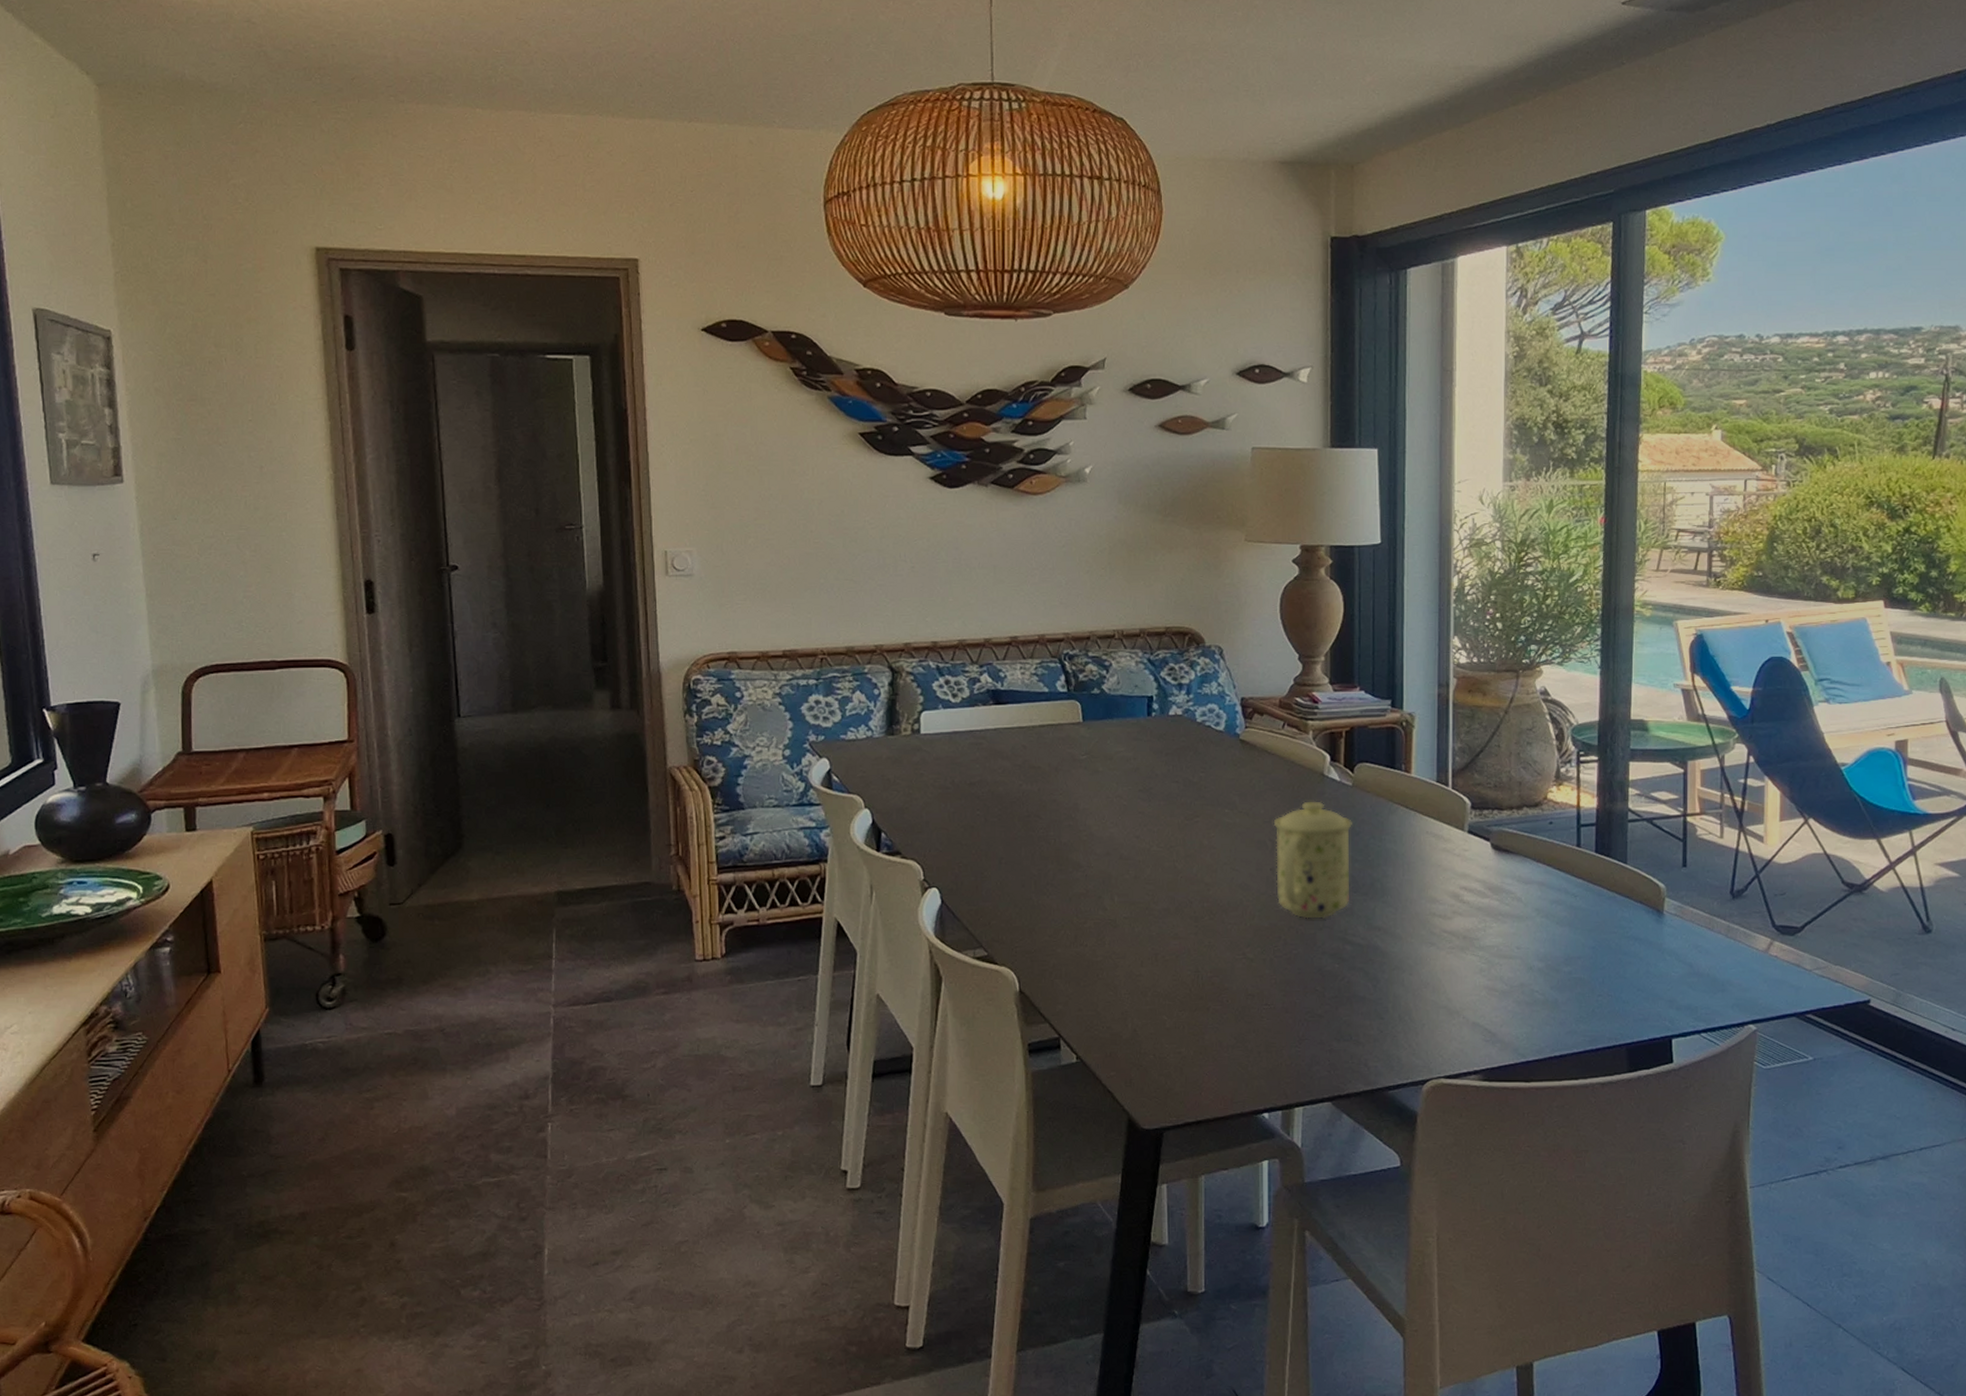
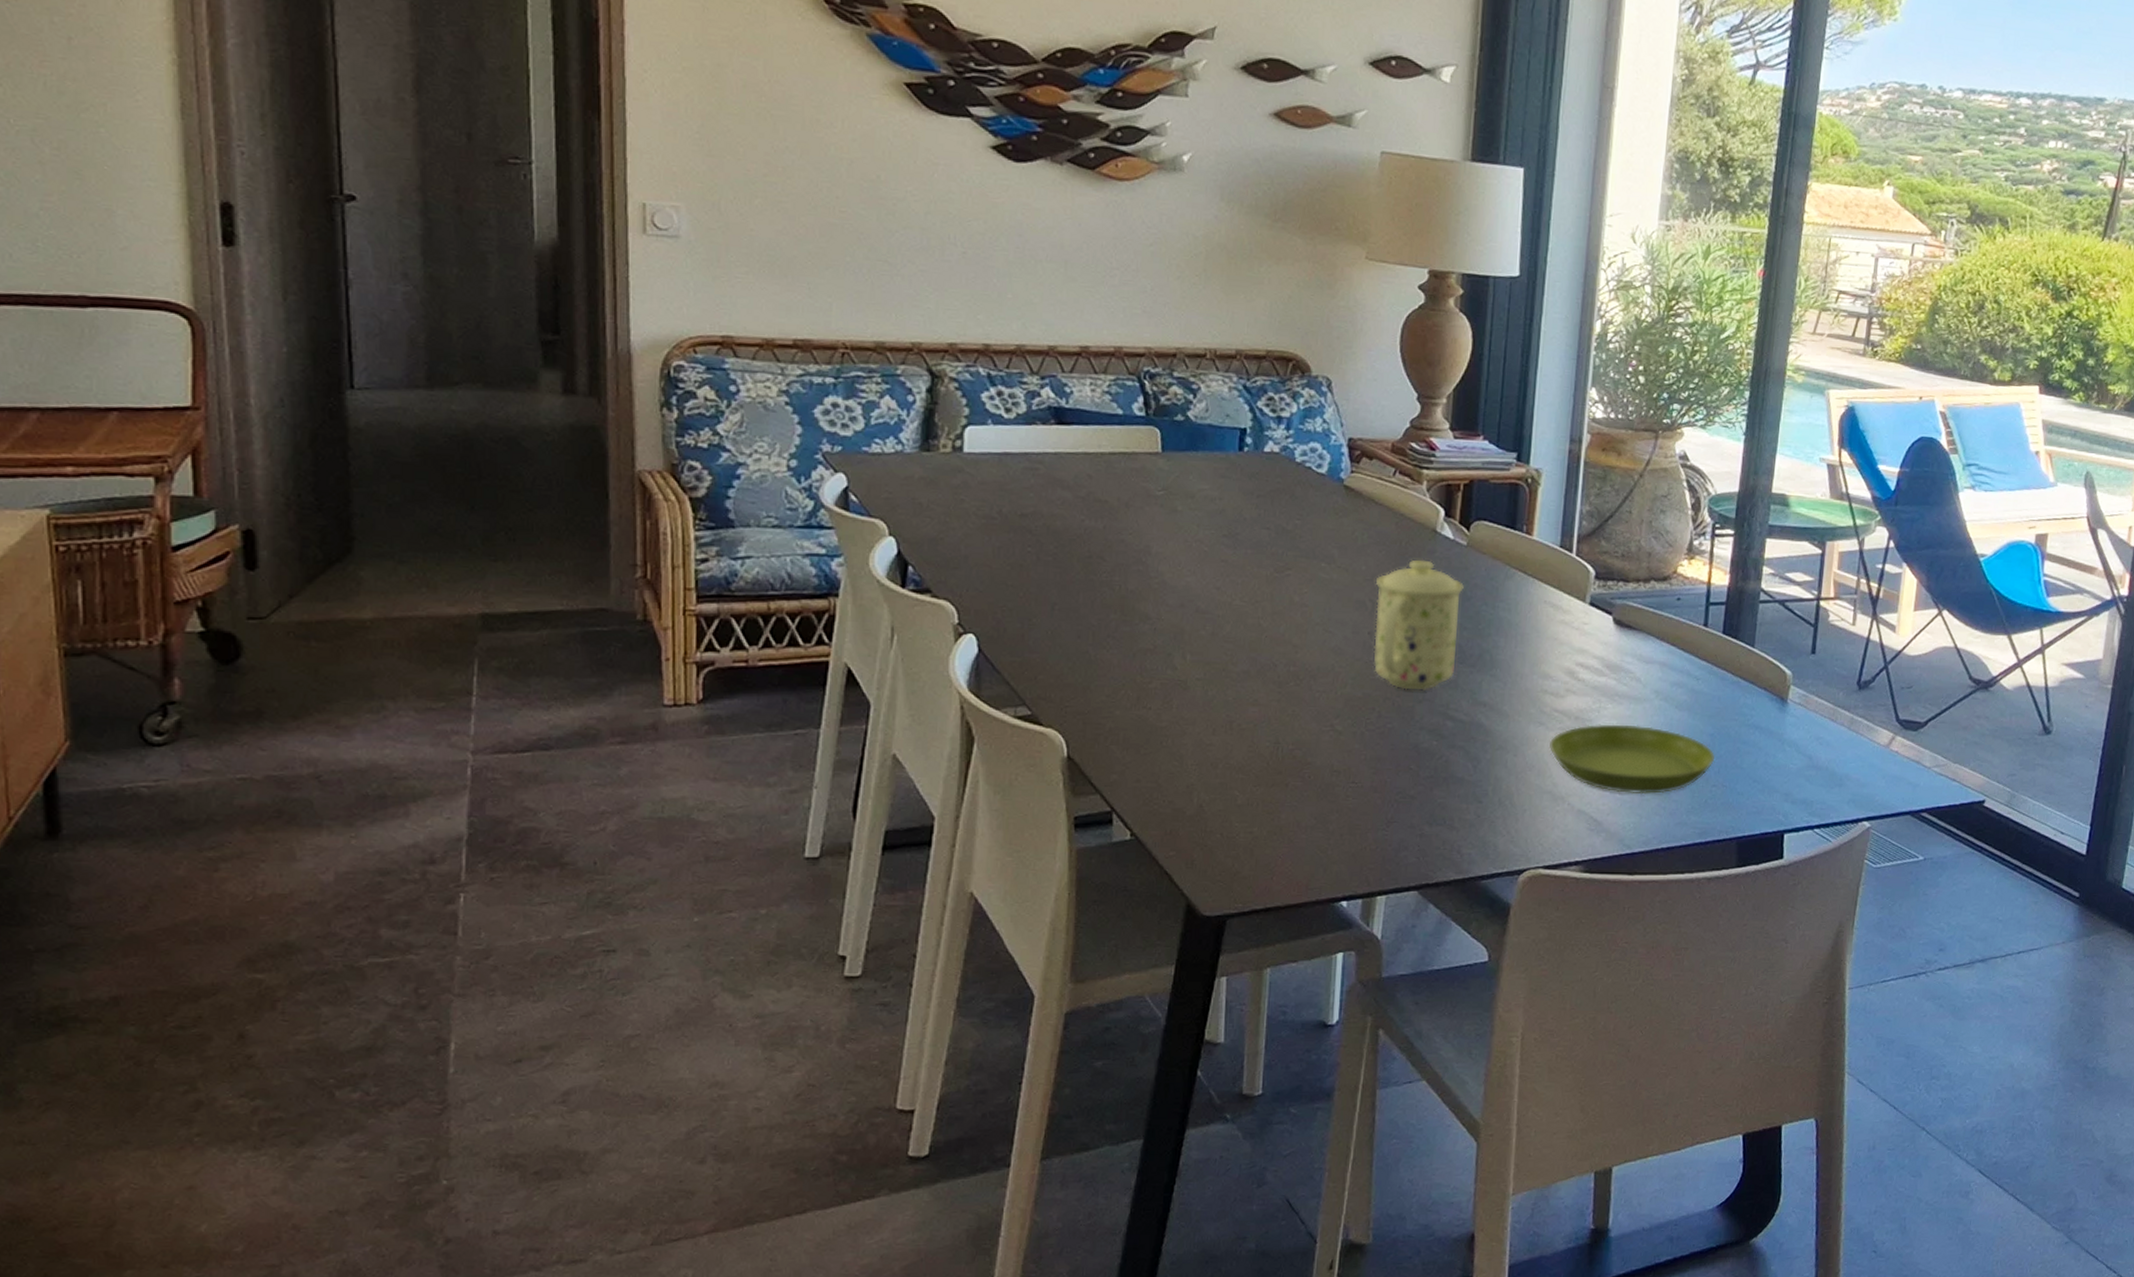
saucer: none [1442,941,1598,1006] -> present [1549,724,1715,795]

